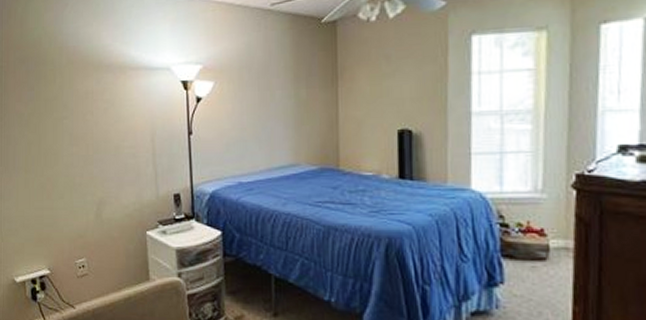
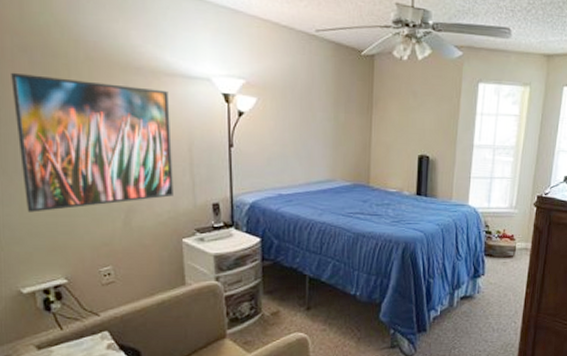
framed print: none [13,81,138,206] -> present [11,72,173,213]

